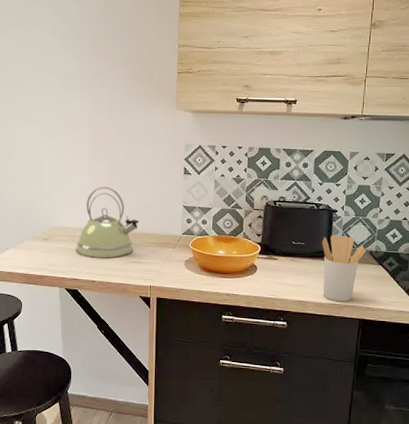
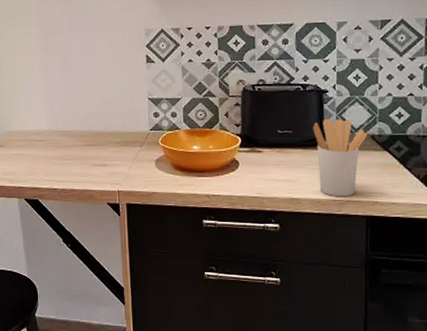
kettle: present [76,186,140,258] -> none [33,83,101,163]

